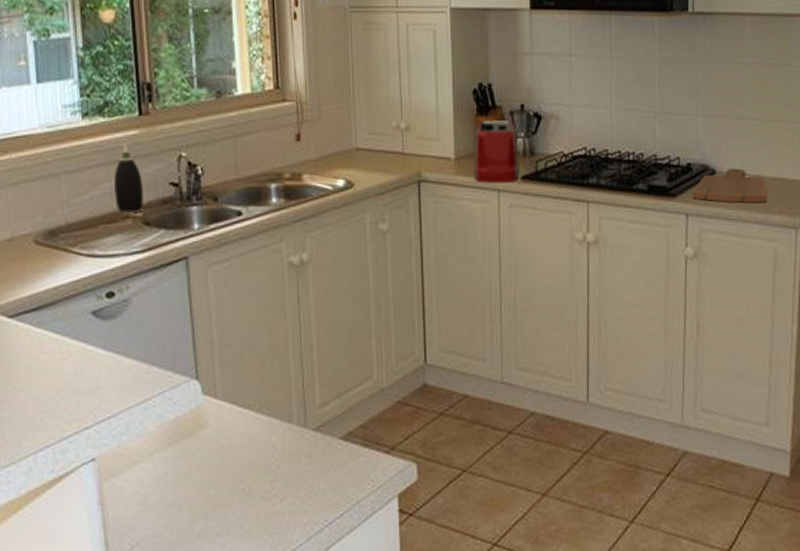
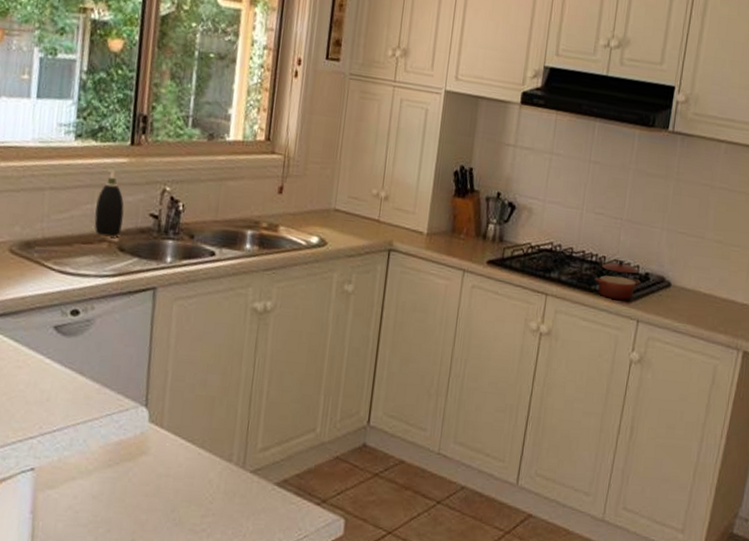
toaster: present [473,120,520,184] -> none [442,202,489,266]
saucepan: none [635,154,684,197] -> present [595,260,641,301]
cutting board: present [692,168,767,203] -> none [645,284,717,321]

